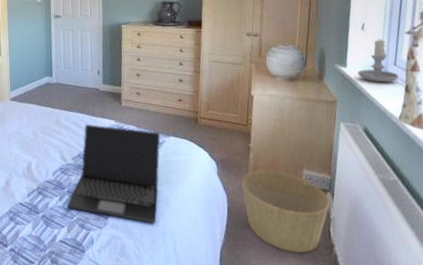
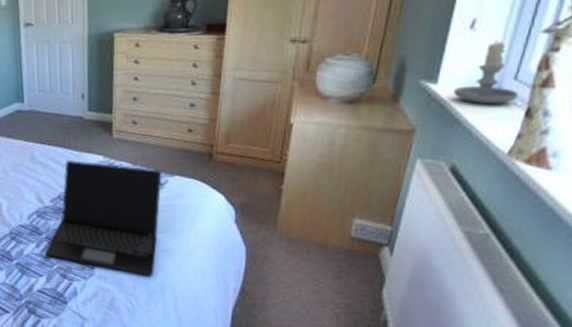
basket: present [241,169,330,254] -> none [266,216,386,317]

